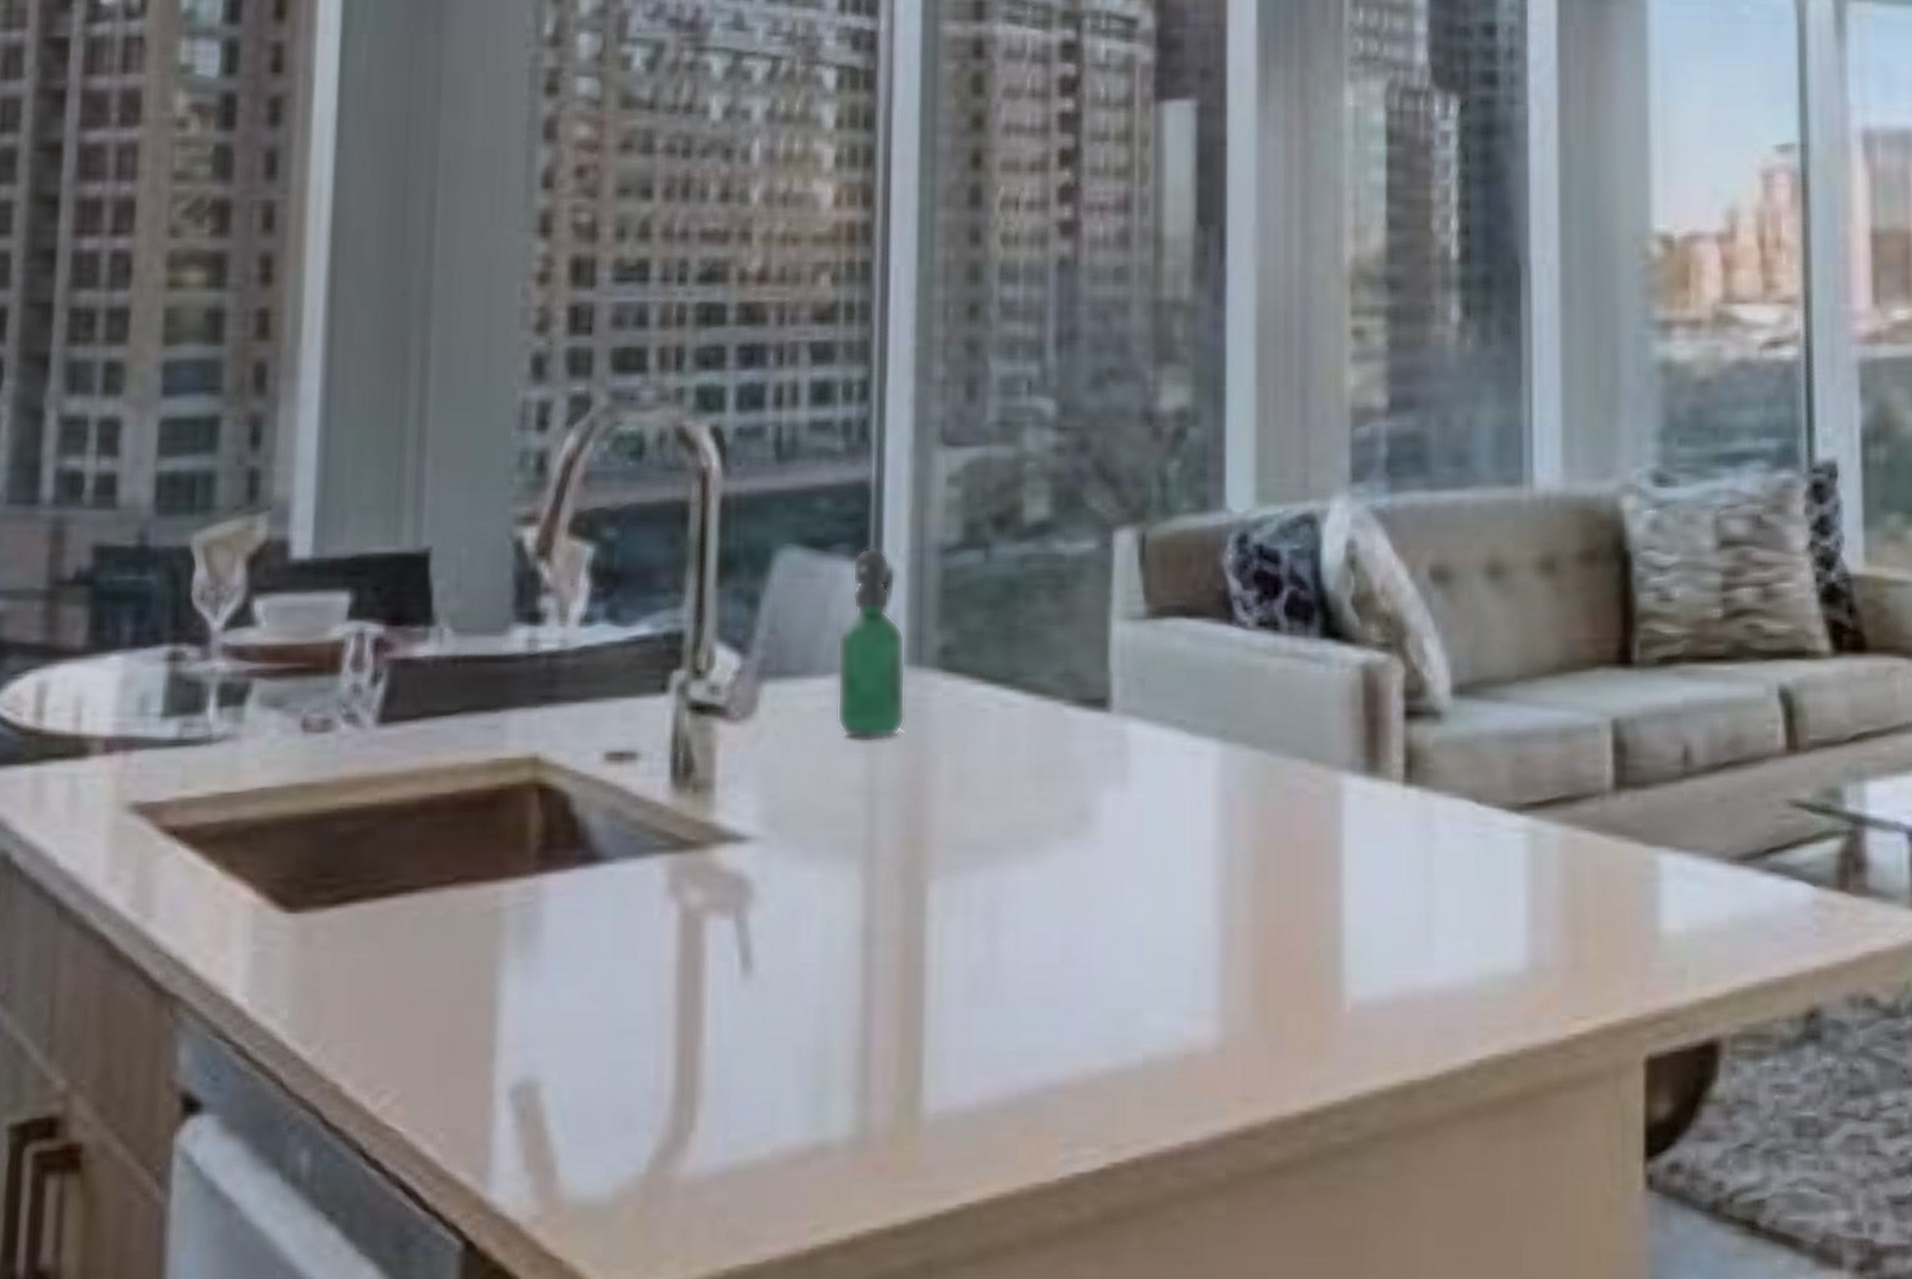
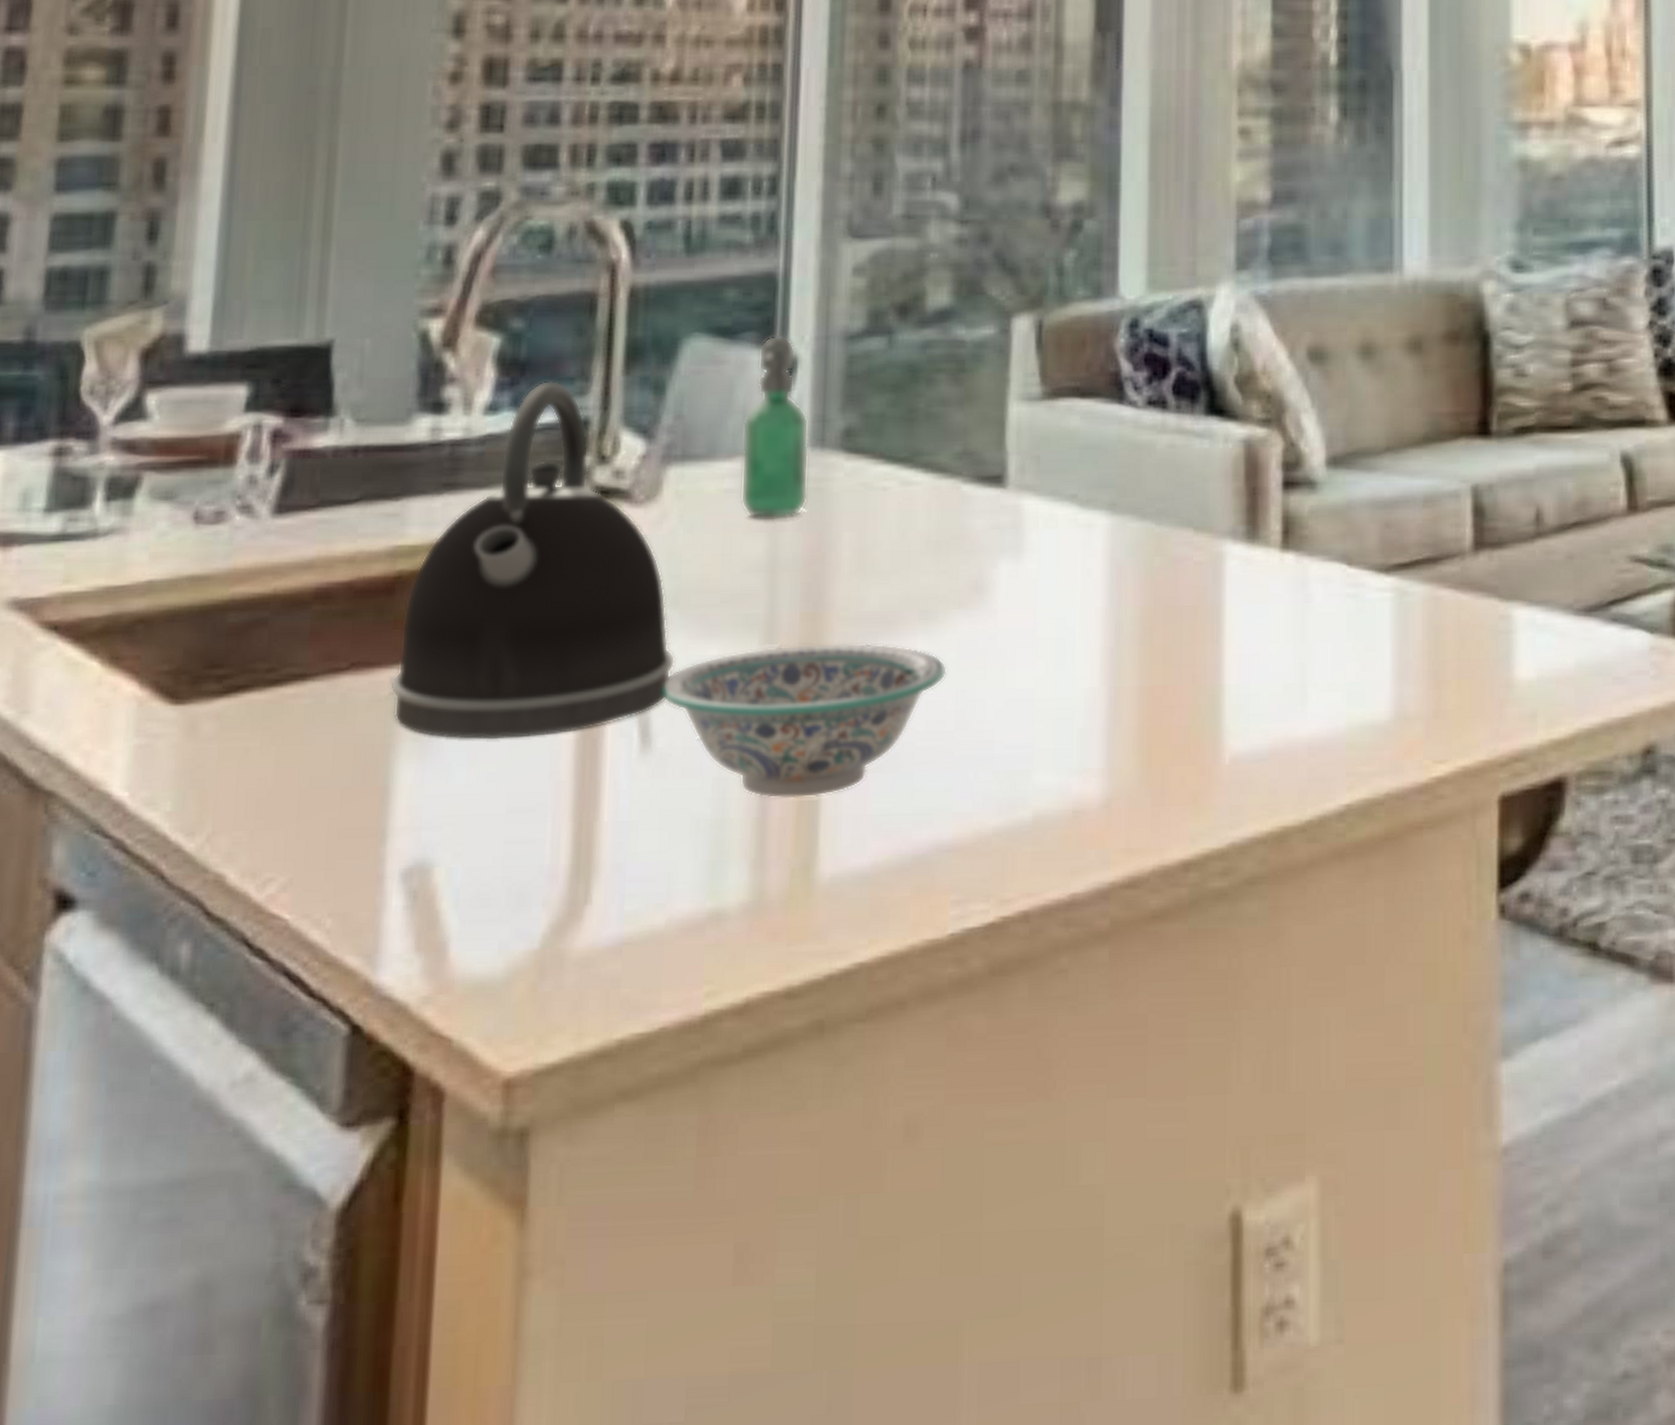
kettle: none [494,591,775,958] -> present [390,380,676,739]
decorative bowl: none [760,870,1051,1031] -> present [660,643,947,799]

